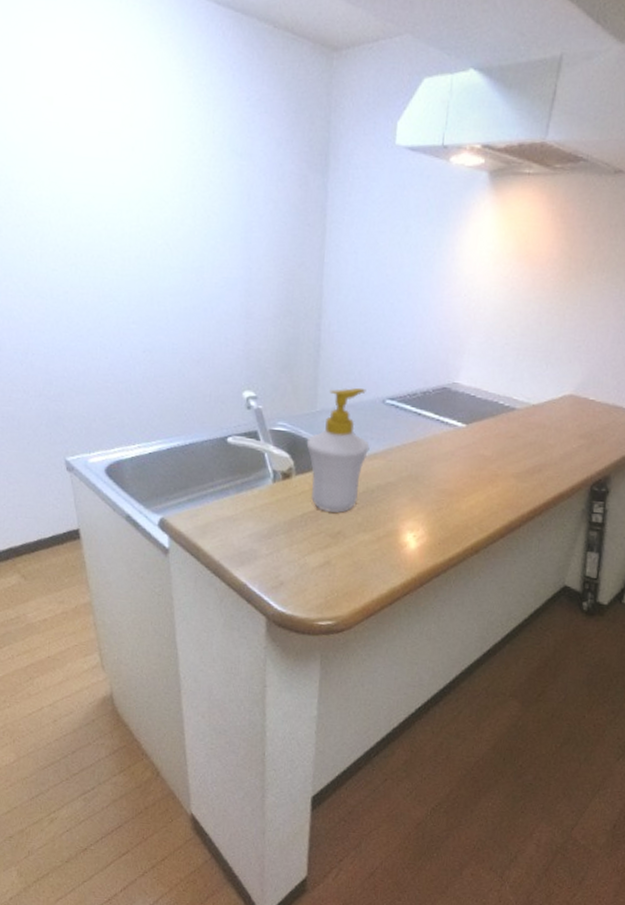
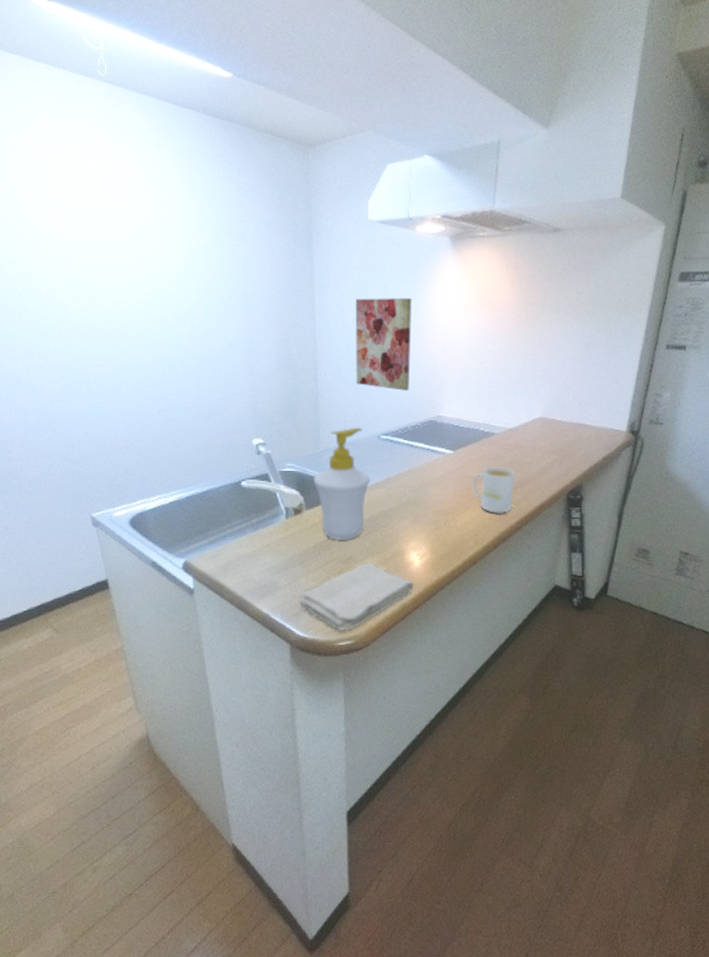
washcloth: none [281,538,406,611] -> present [300,562,414,632]
wall art: none [363,238,438,351] -> present [355,298,412,391]
mug: none [484,446,535,501] -> present [473,467,516,515]

